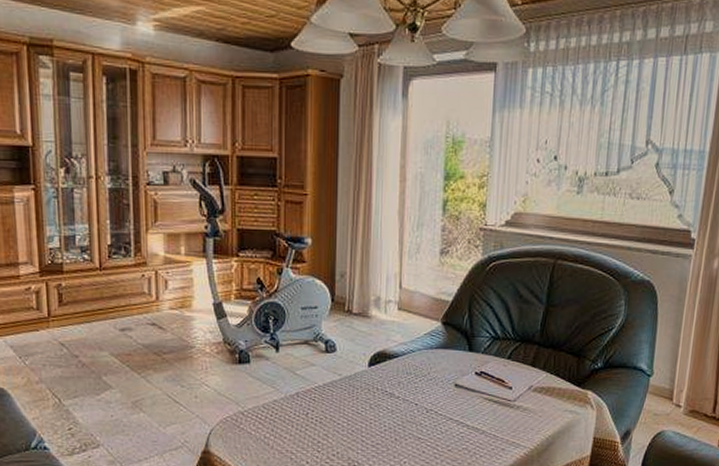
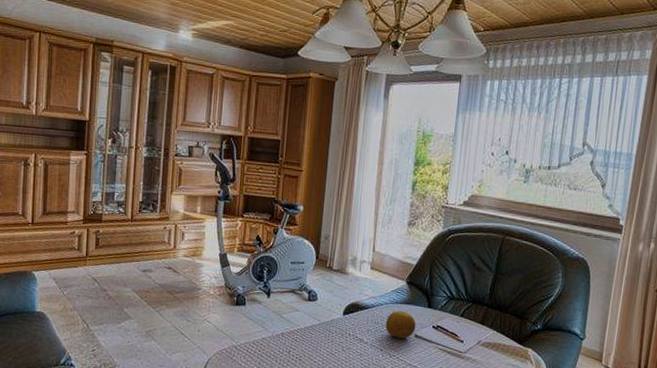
fruit: none [420,357,456,389] -> present [386,310,416,339]

